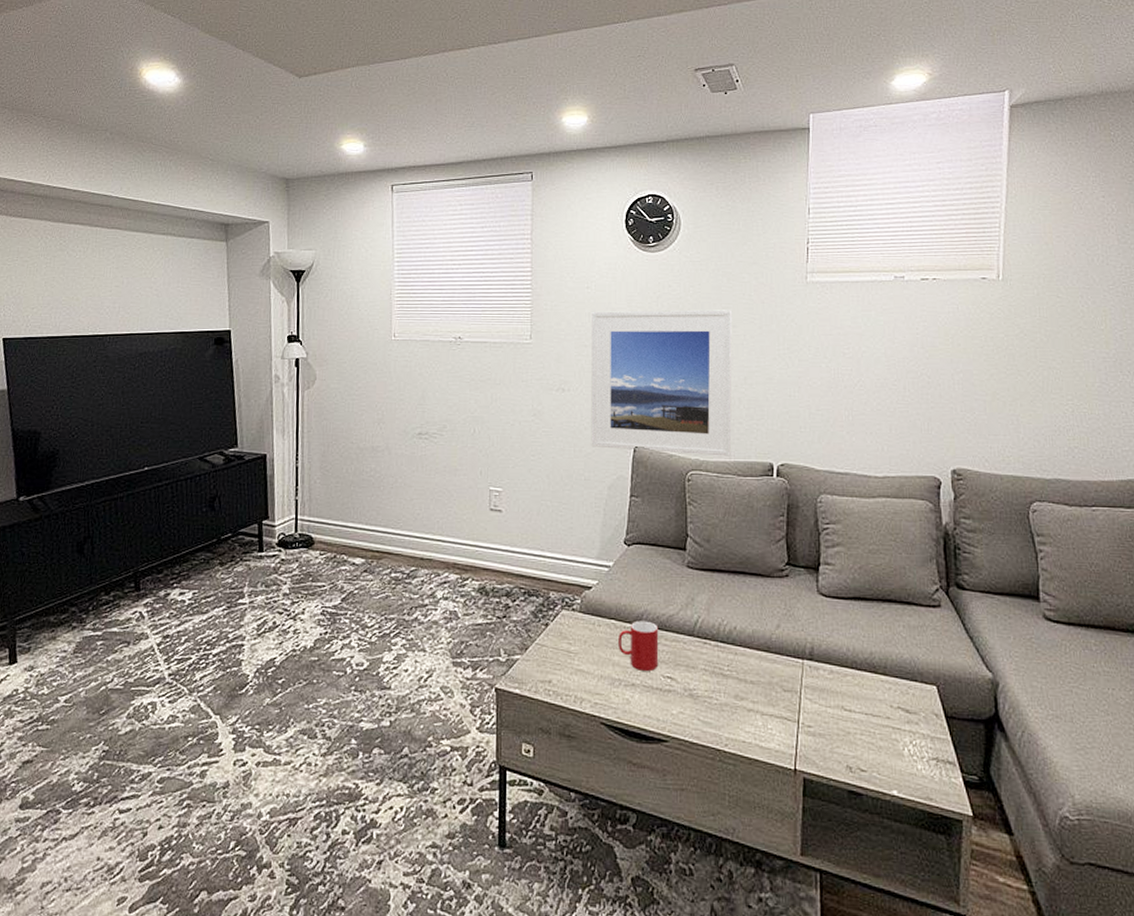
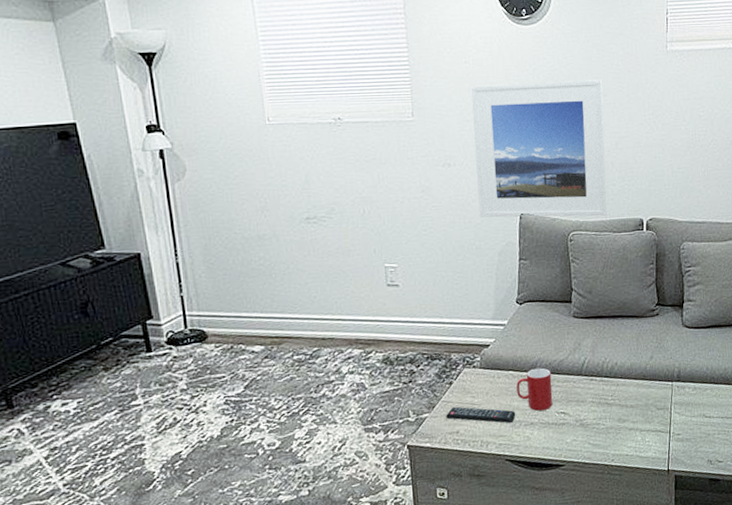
remote control: none [539,652,616,681] -> present [446,406,516,424]

